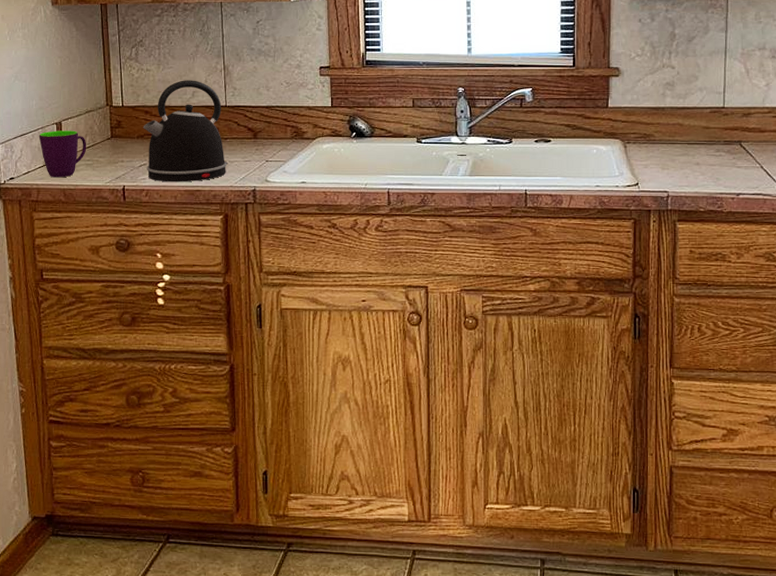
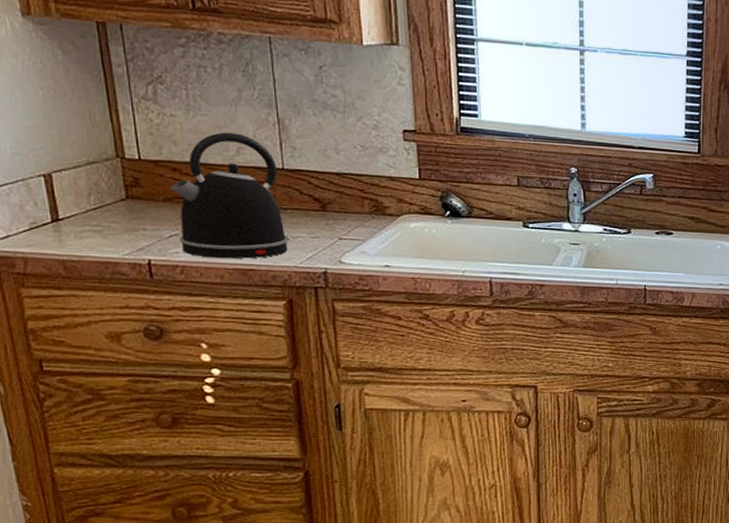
mug: present [38,130,87,178] -> none [18,184,92,246]

